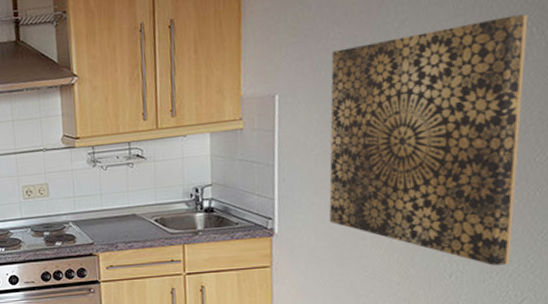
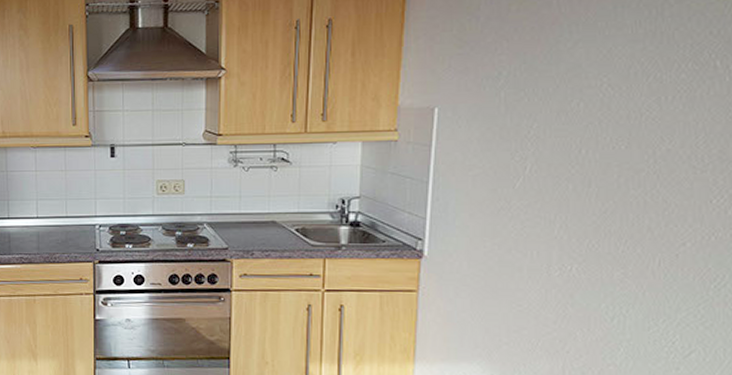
wall art: present [329,14,528,266] -> none [483,45,711,313]

